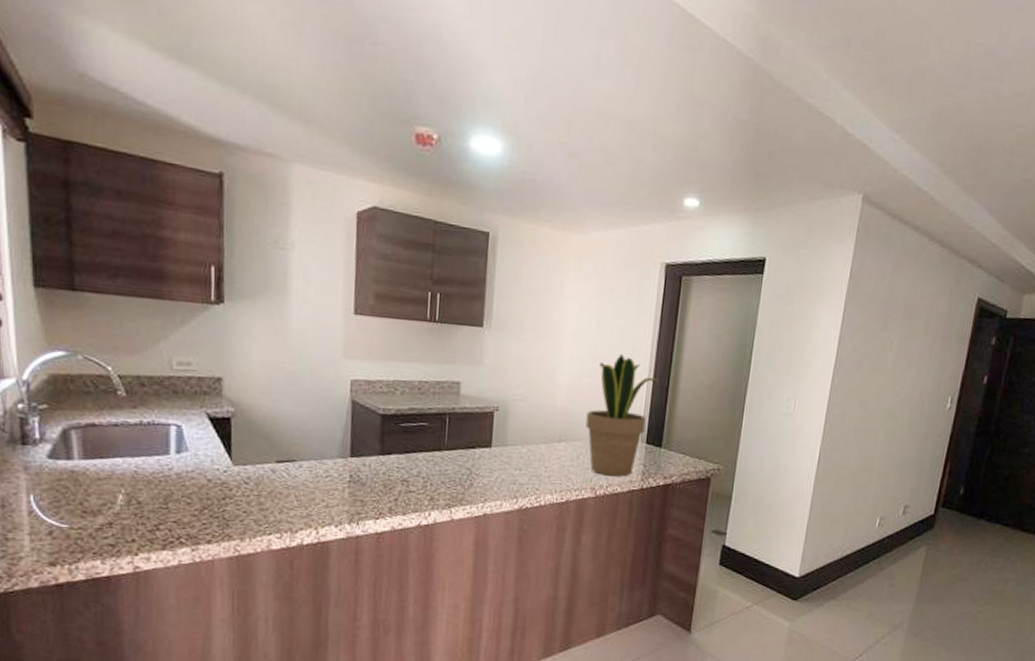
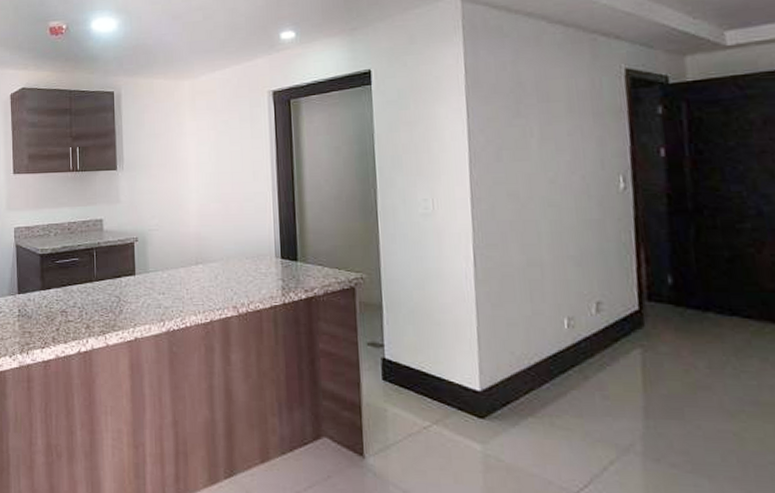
potted plant: present [585,353,658,477] -> none [219,176,283,294]

